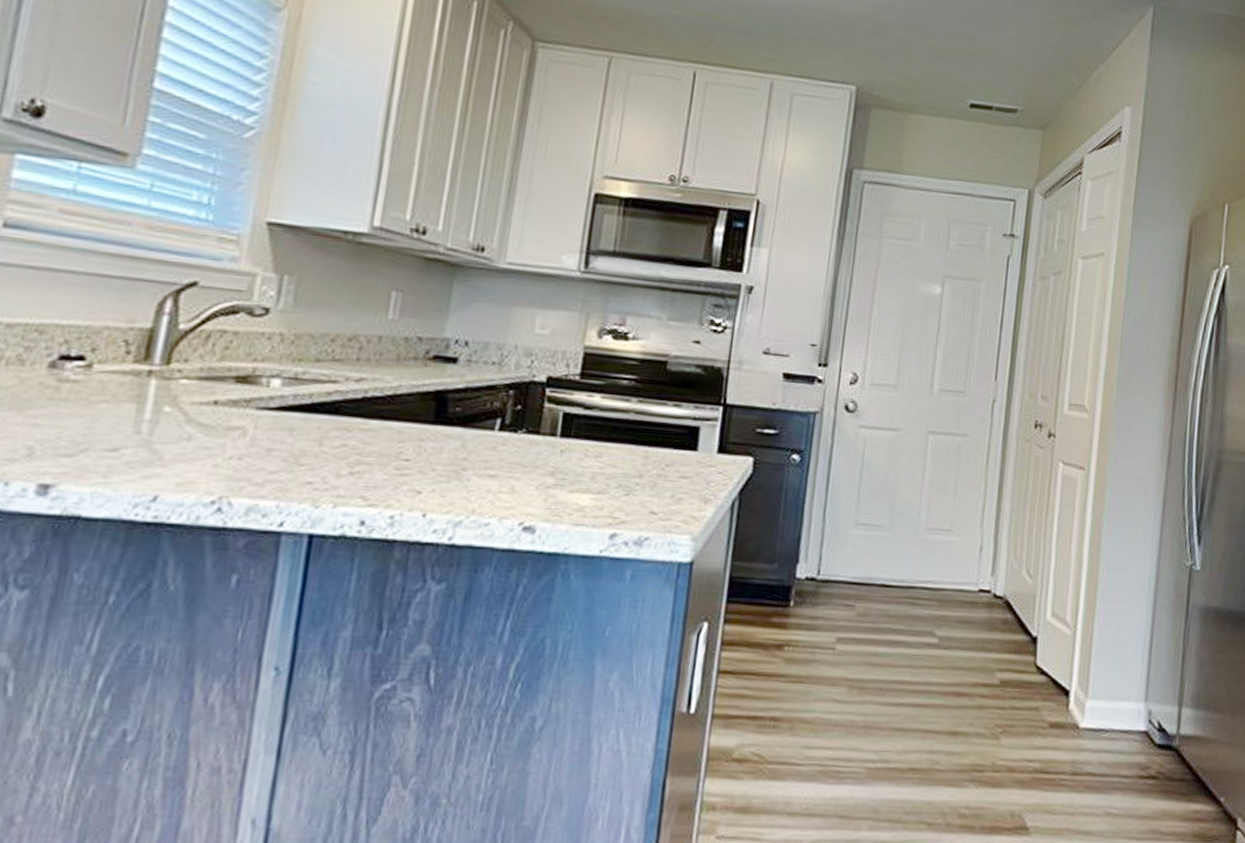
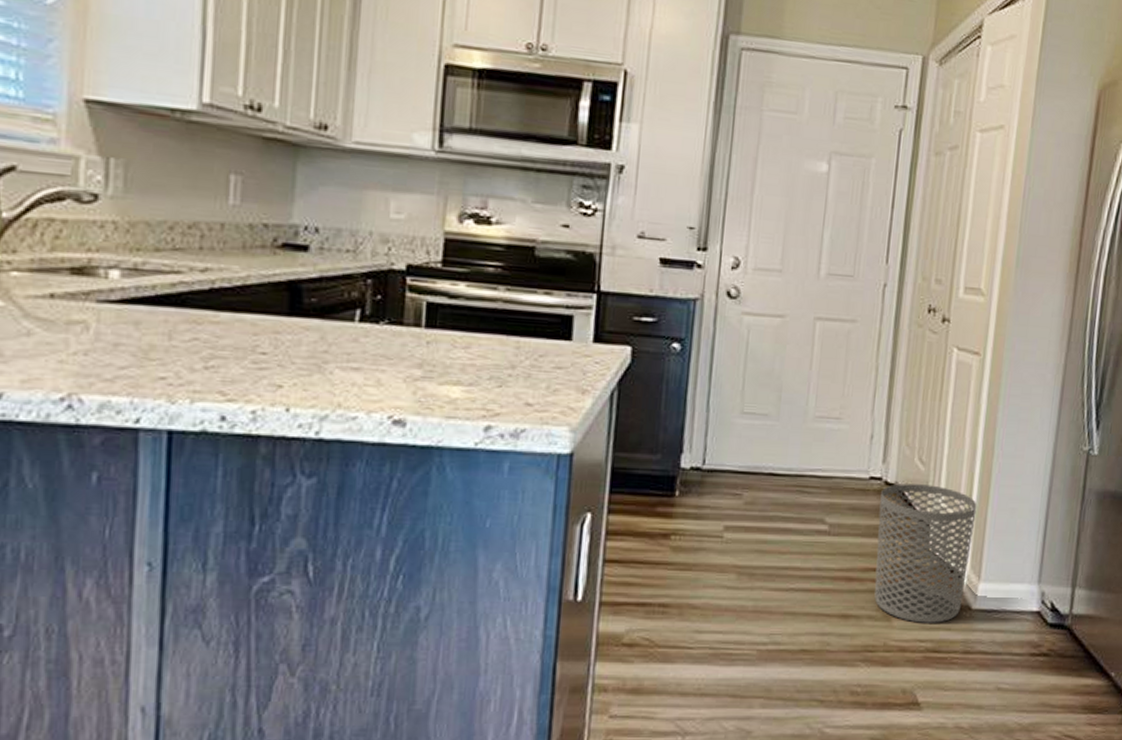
waste bin: none [983,596,1084,742] -> present [874,483,977,623]

